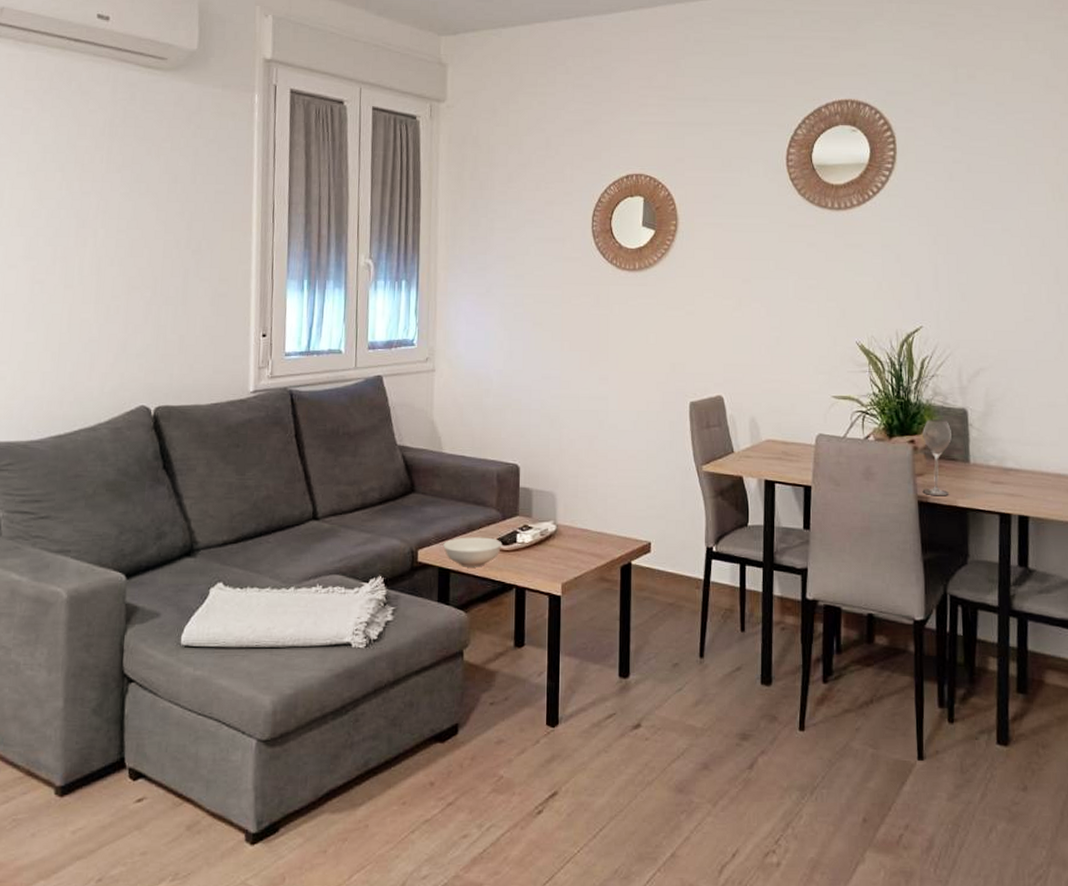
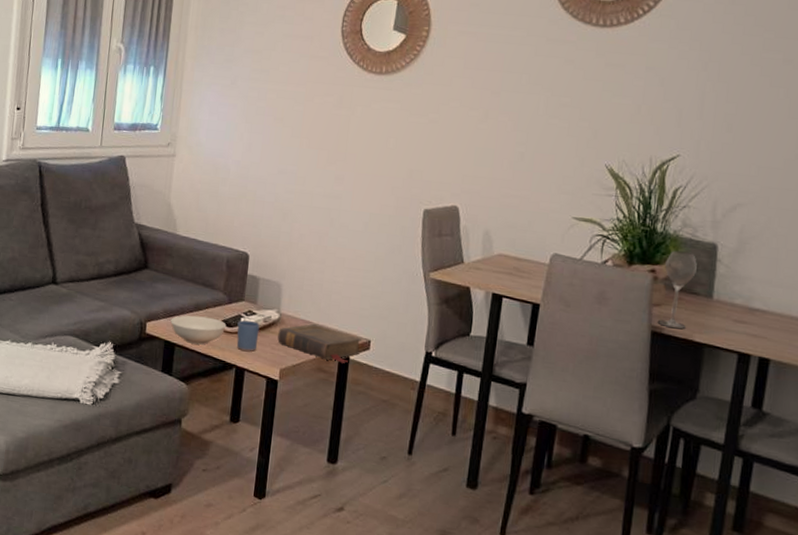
mug: none [513,535,537,568] -> present [236,320,260,352]
book: none [556,532,641,570] -> present [277,324,361,364]

